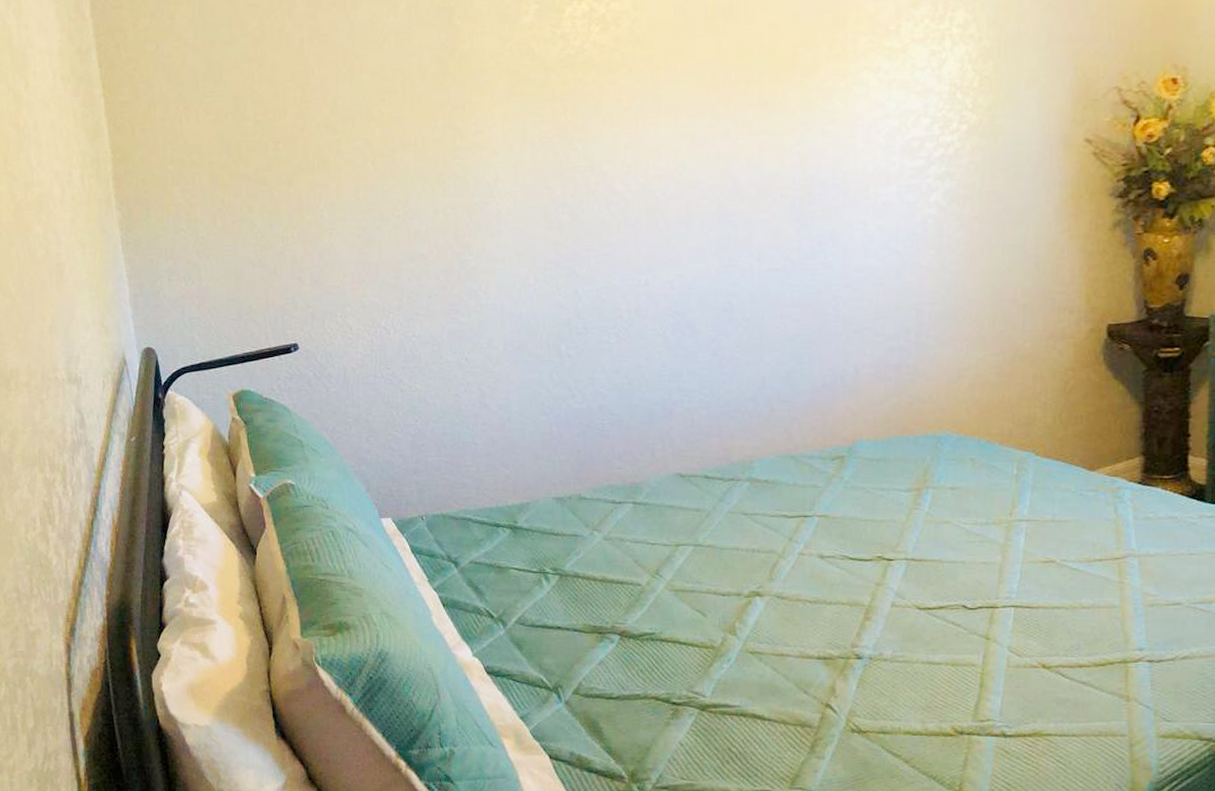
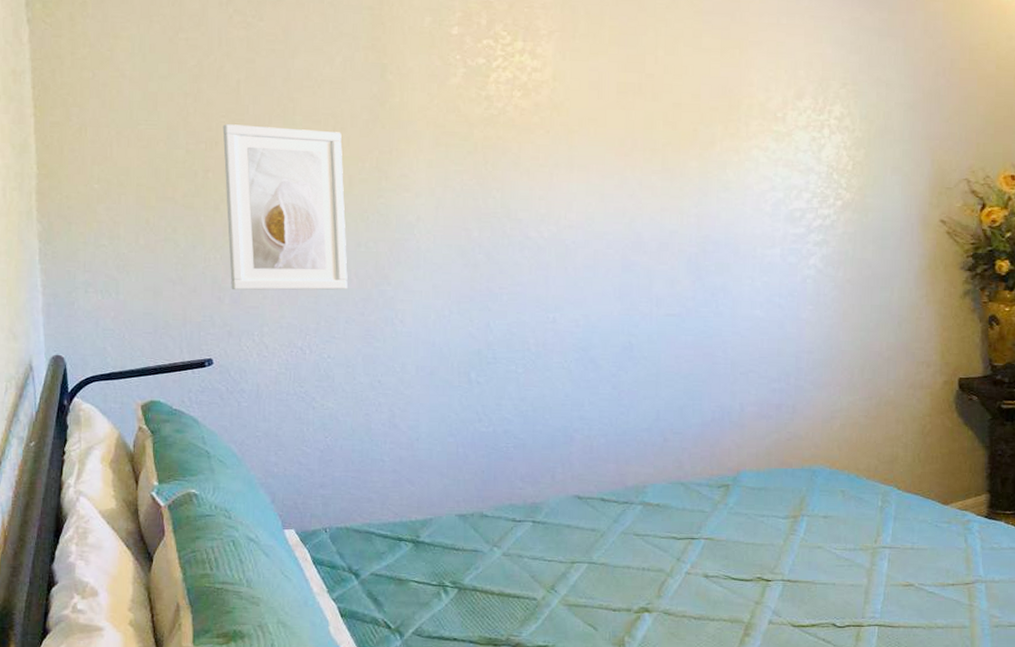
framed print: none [289,88,428,270] -> present [222,124,348,291]

